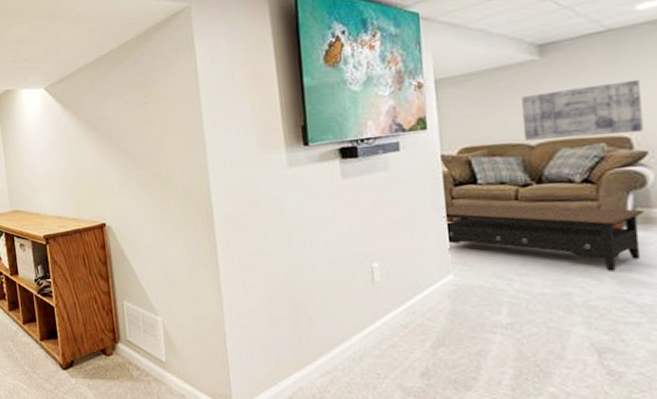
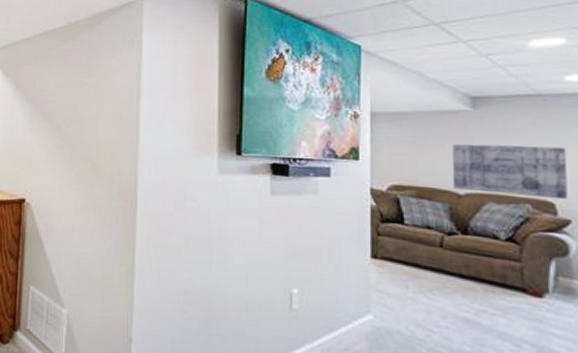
coffee table: present [442,203,645,271] -> none [367,241,567,339]

